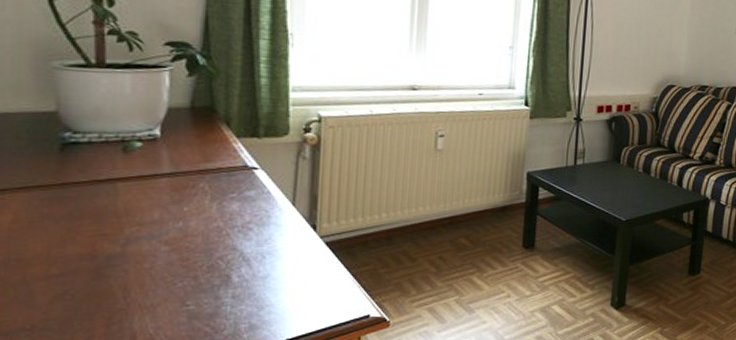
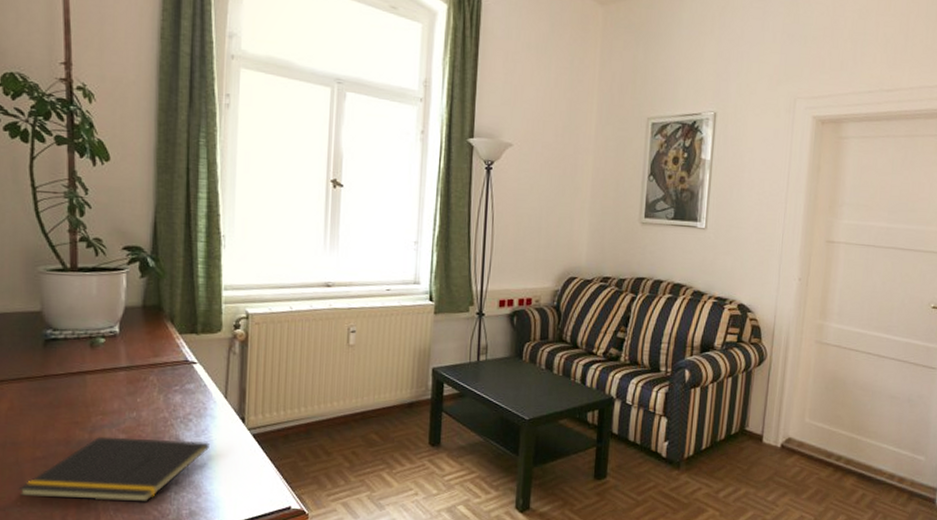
notepad: none [26,249,273,319] -> present [18,436,209,502]

